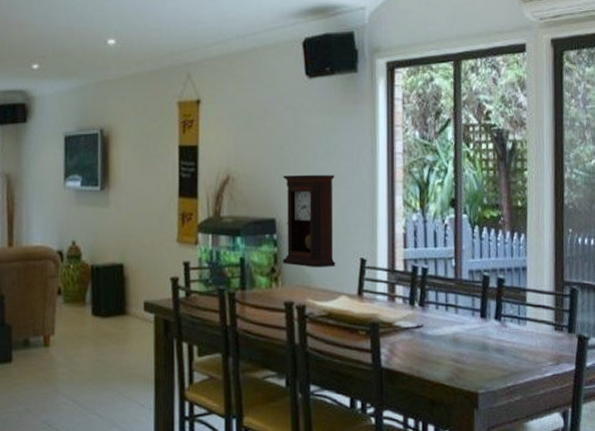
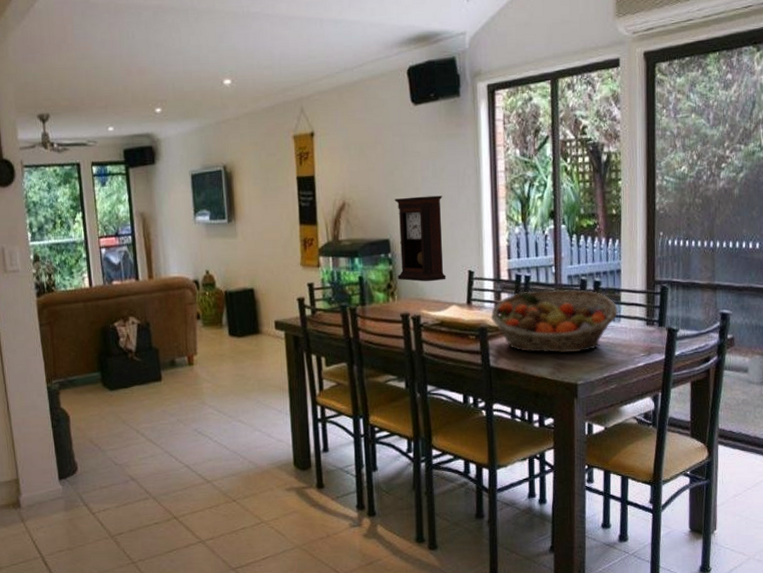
fruit basket: none [383,285,524,357] -> present [490,289,618,353]

